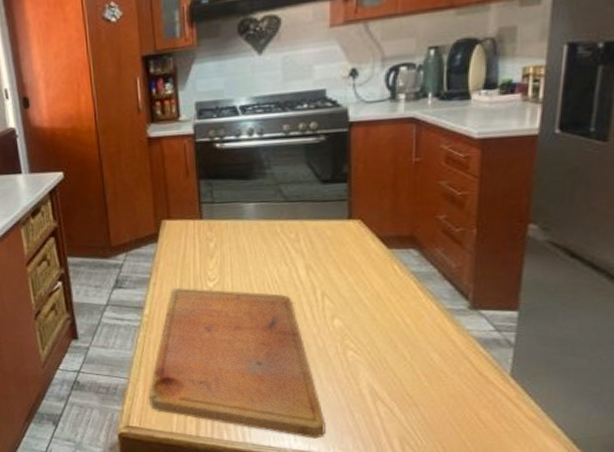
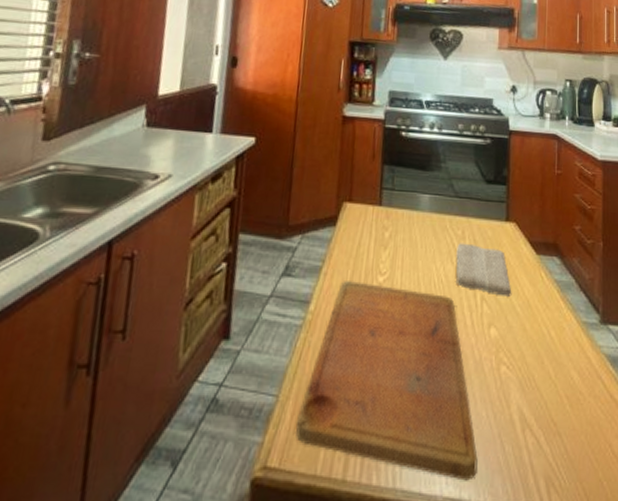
washcloth: none [290,245,358,291] -> present [456,243,512,297]

